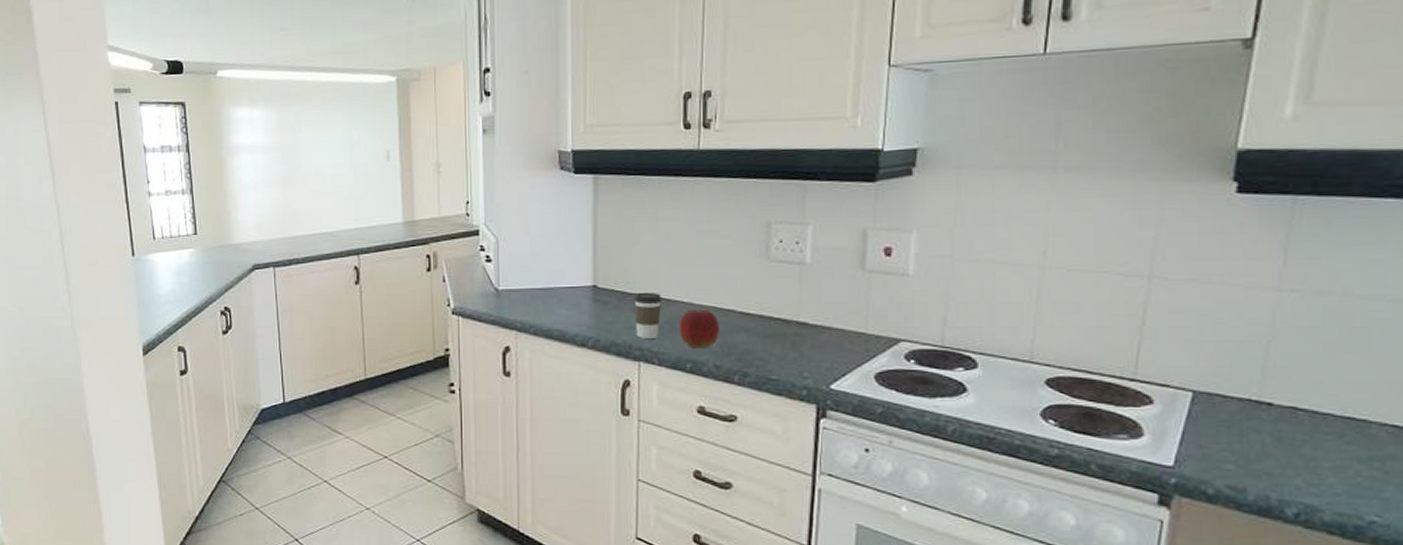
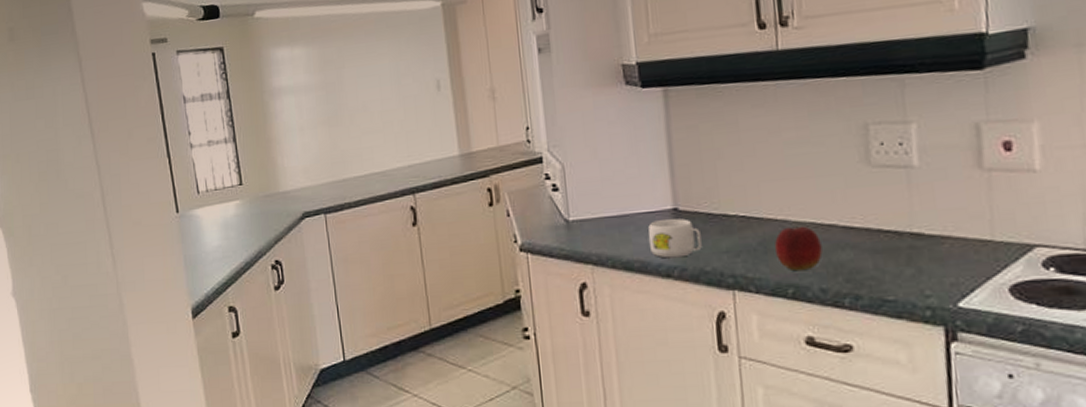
mug: none [568,295,615,330] -> present [648,218,702,258]
coffee cup: present [634,292,663,338] -> none [721,211,753,264]

